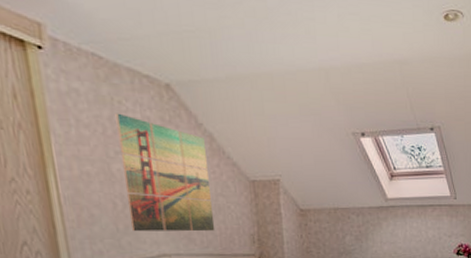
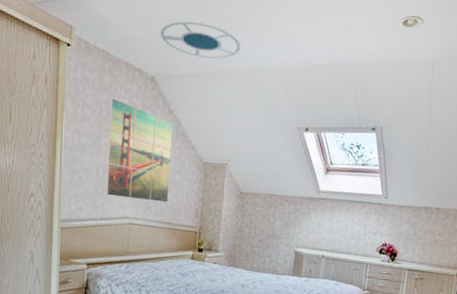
ceiling lamp: none [167,16,273,60] -> present [160,21,241,59]

